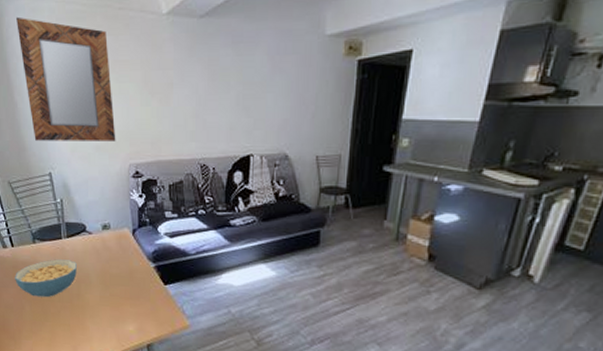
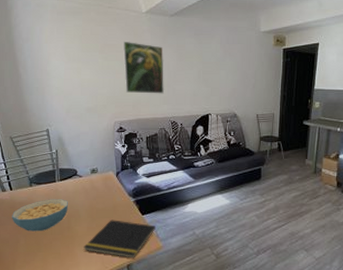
home mirror: present [16,16,116,142] -> none [24,9,104,105]
notepad: none [96,288,182,338] -> present [83,219,157,259]
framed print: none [139,55,193,127] -> present [123,41,165,94]

